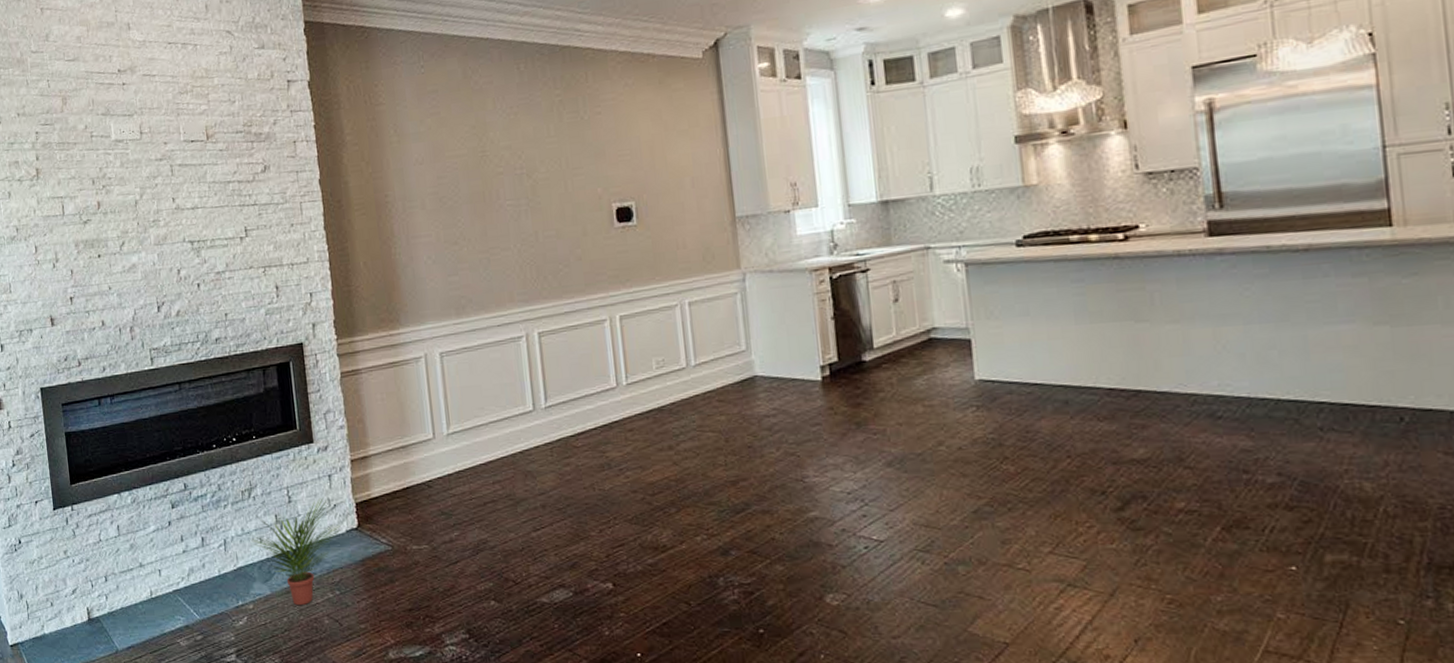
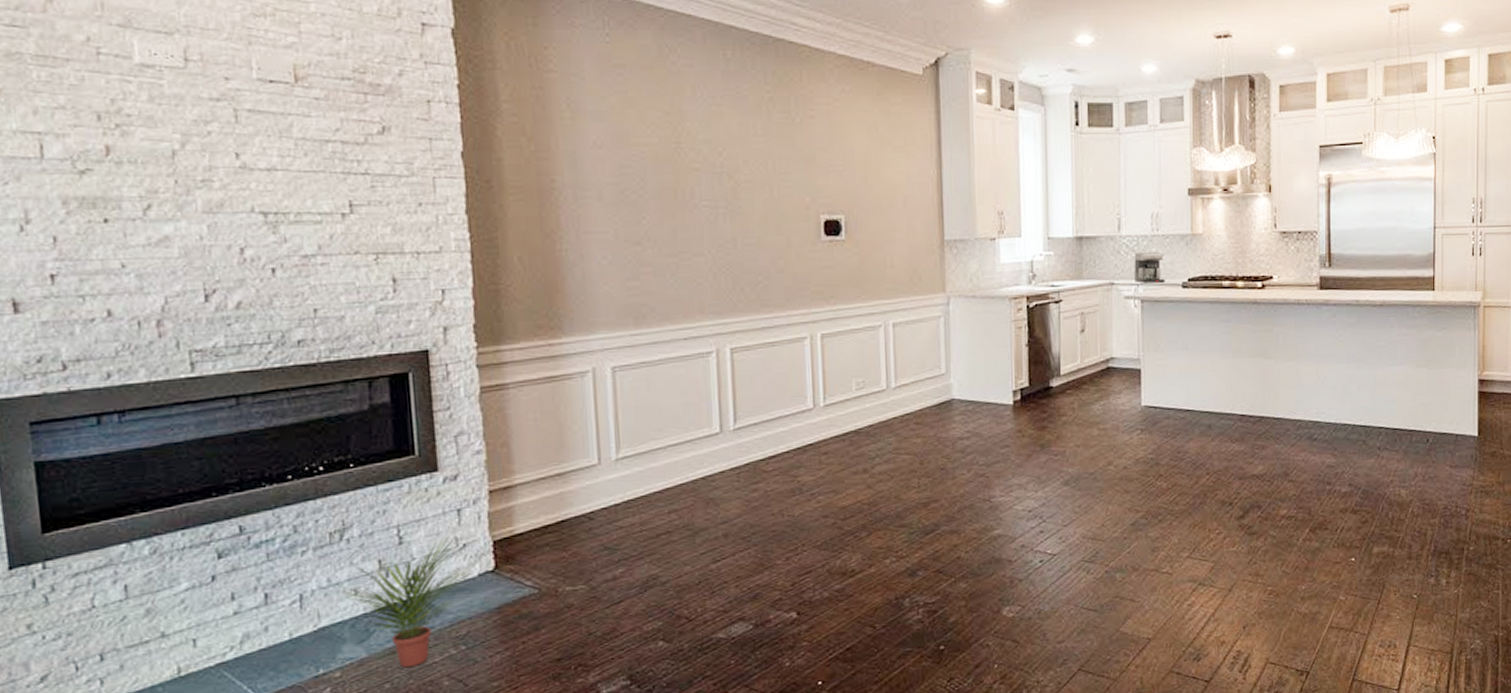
coffee maker: none [952,209,994,246] -> present [1134,251,1165,284]

